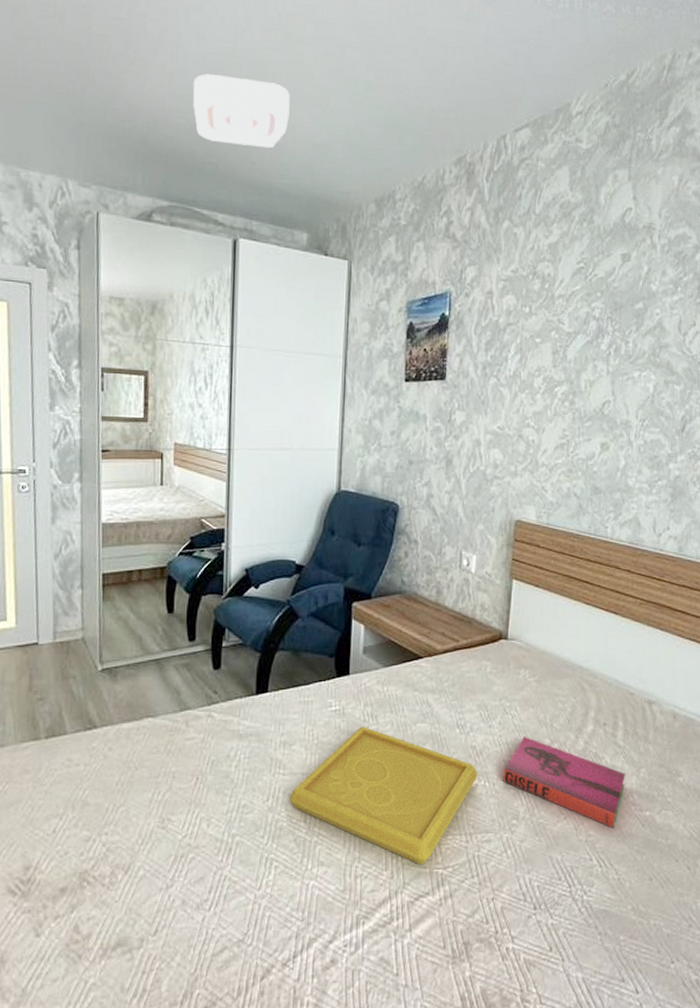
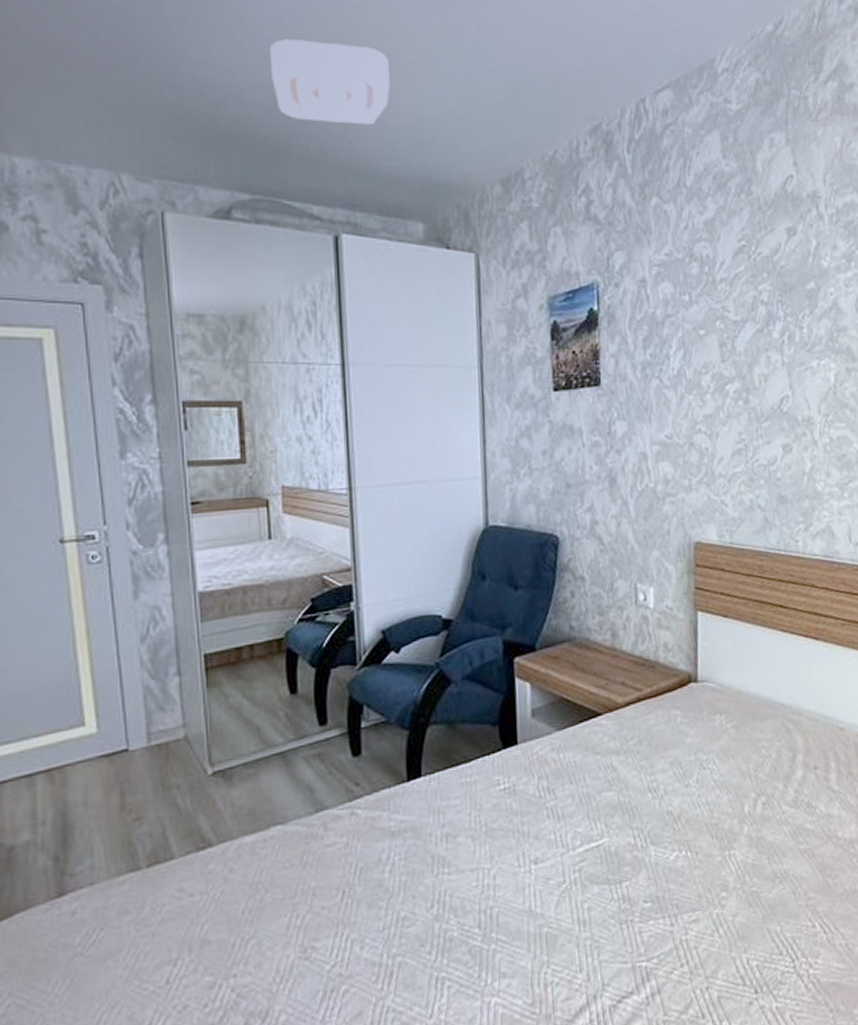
serving tray: present [289,727,478,865] -> none [457,804,678,960]
hardback book: present [503,737,625,829] -> none [706,793,844,887]

